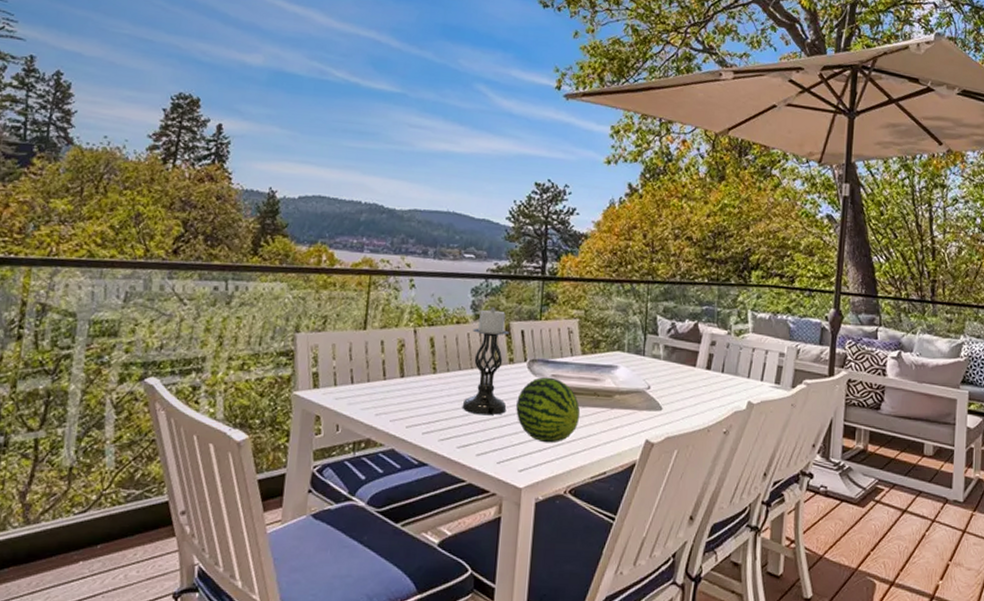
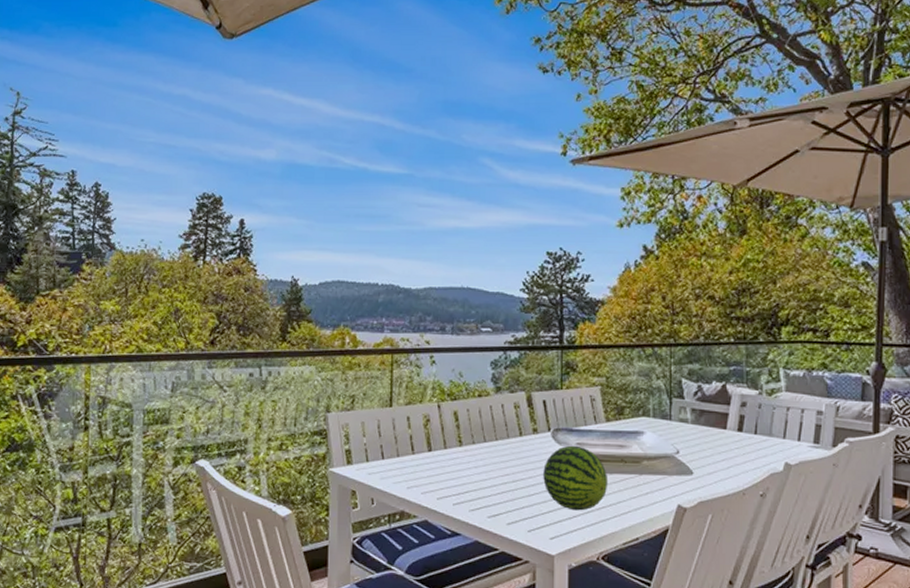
candle holder: present [462,307,509,415] -> none [489,379,534,484]

